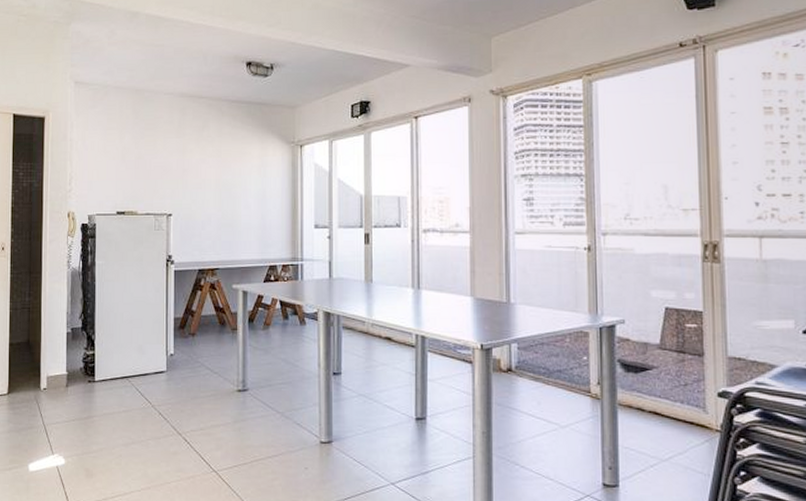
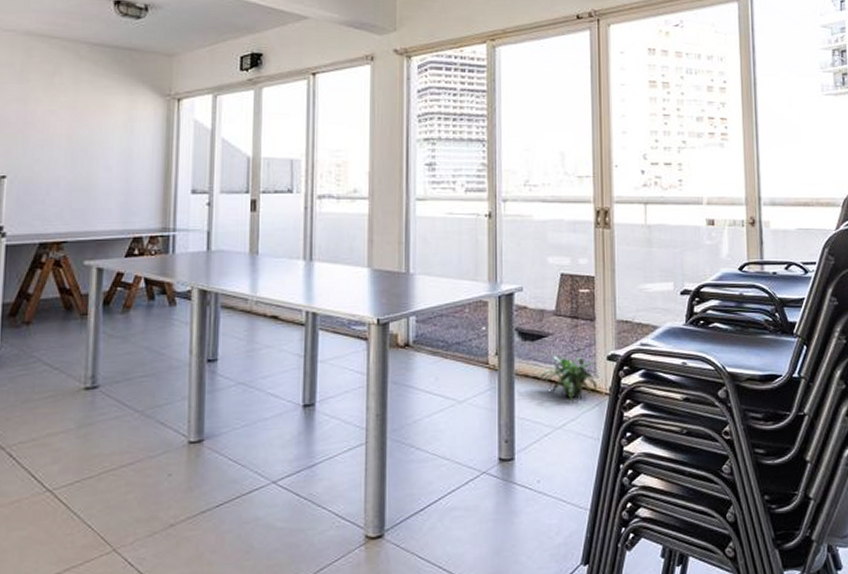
potted plant: none [645,388,707,436] -> present [540,355,598,402]

